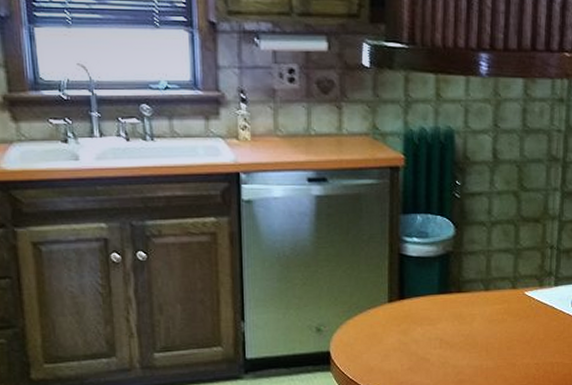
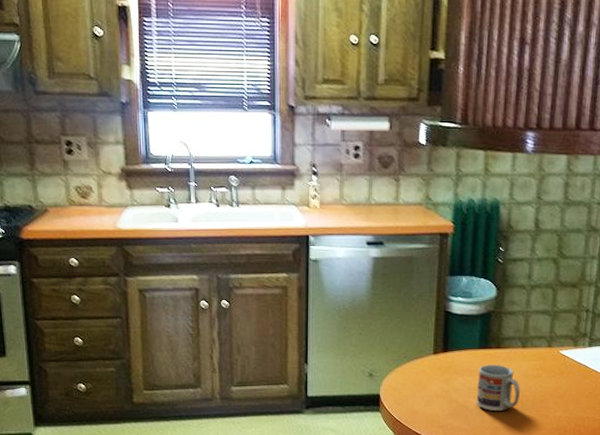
cup: none [437,311,485,362] -> present [476,365,520,411]

